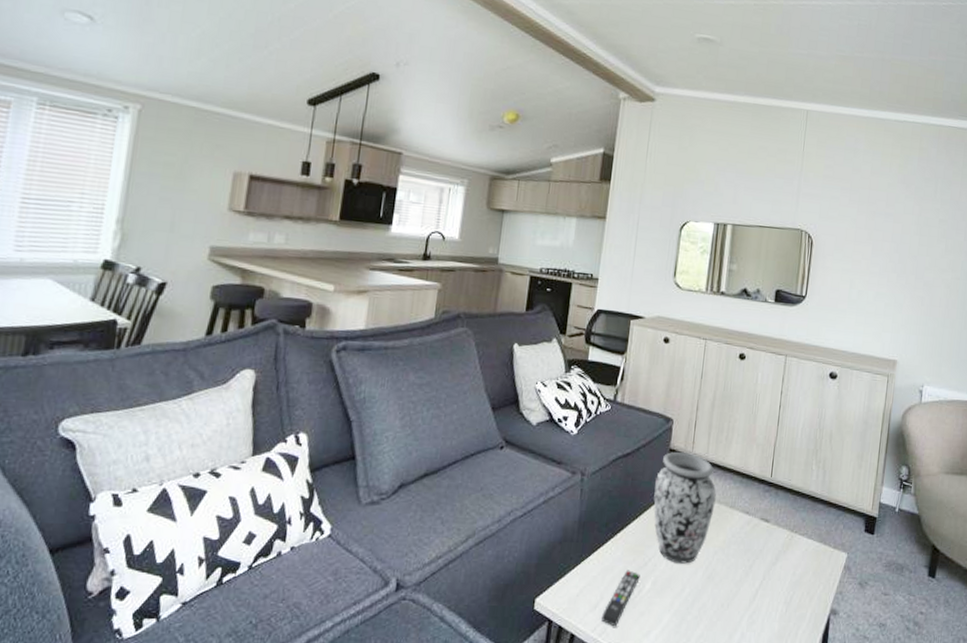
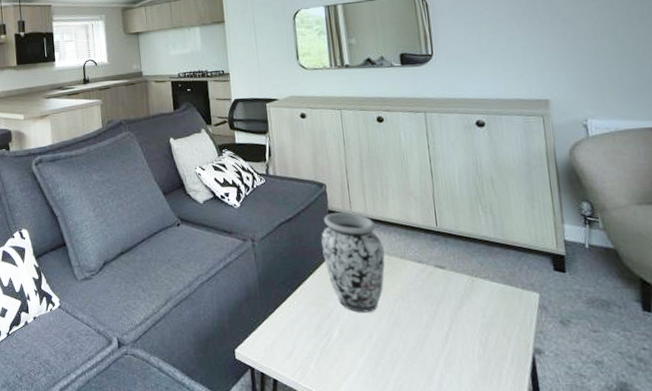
remote control: present [601,570,640,627] -> none [298,321,327,372]

